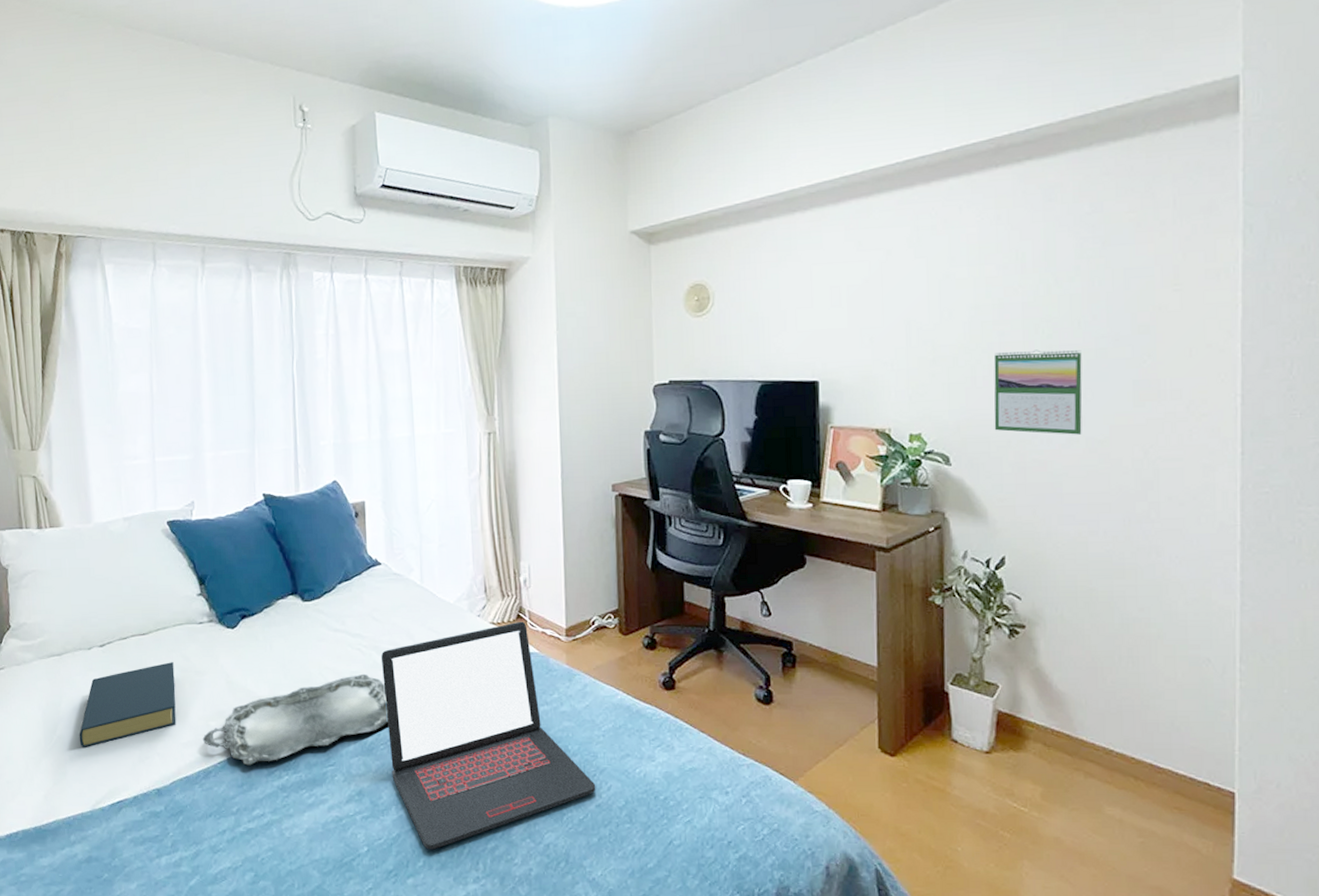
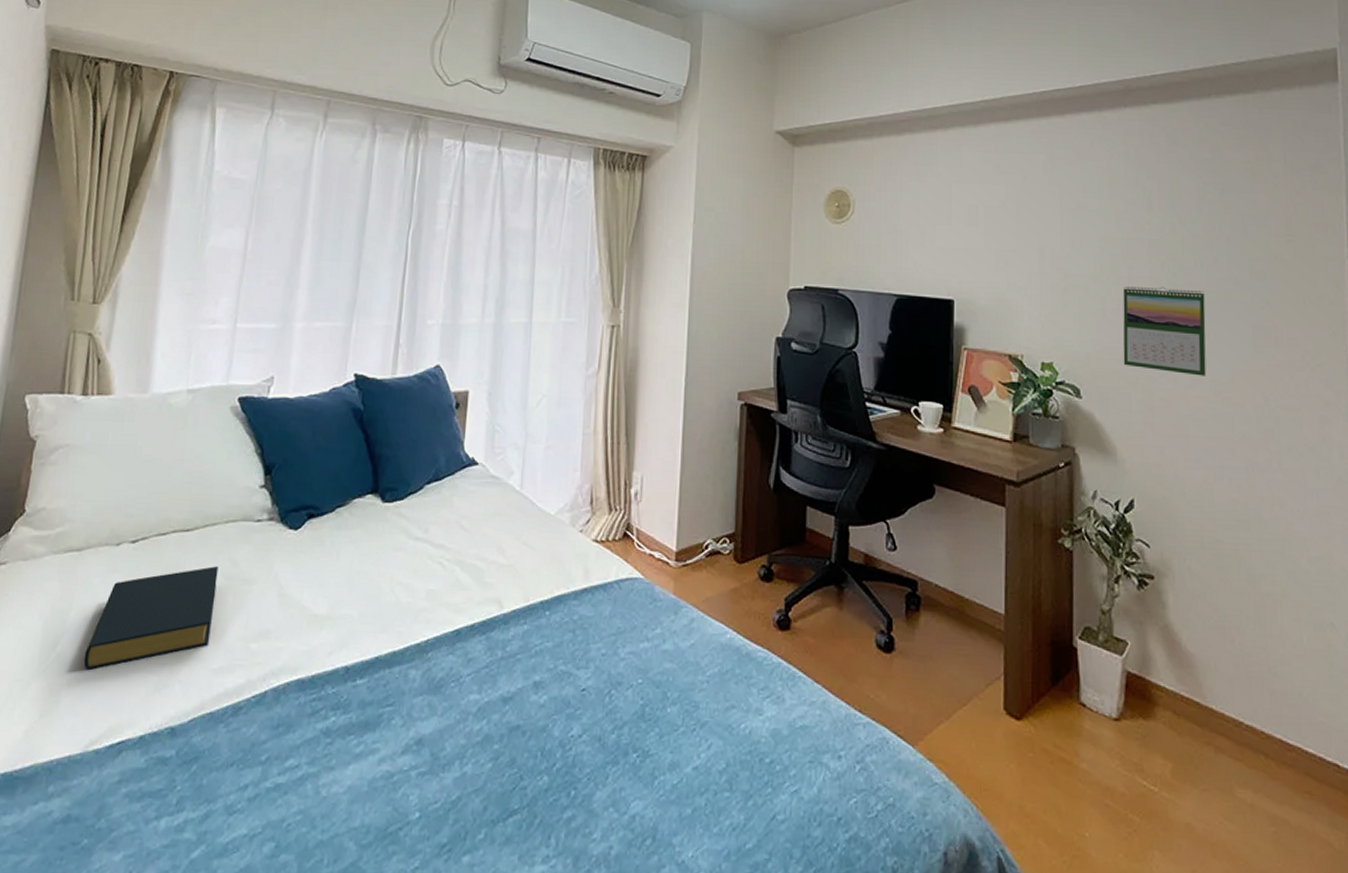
serving tray: present [202,673,389,766] -> none [237,593,466,702]
laptop: present [381,621,596,850] -> none [460,540,695,819]

